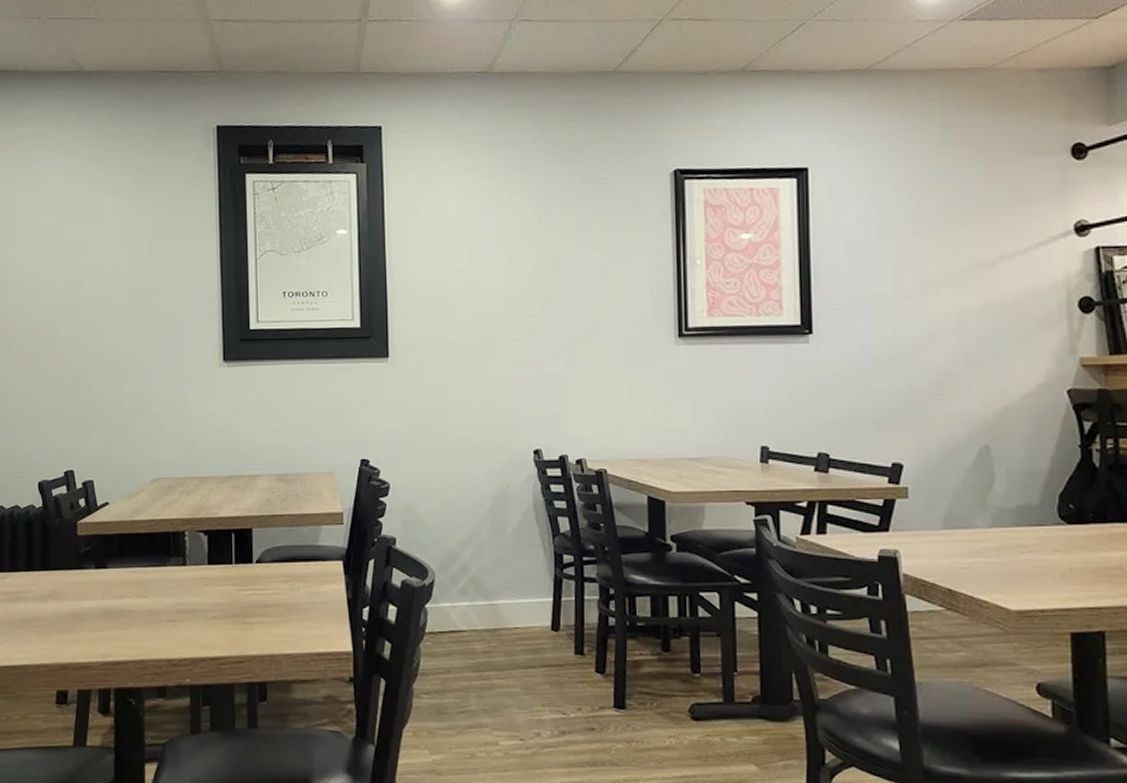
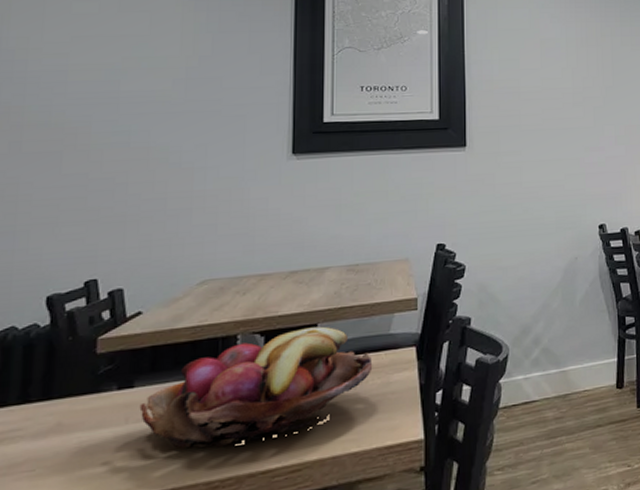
fruit basket: none [112,531,303,630] -> present [139,326,373,449]

